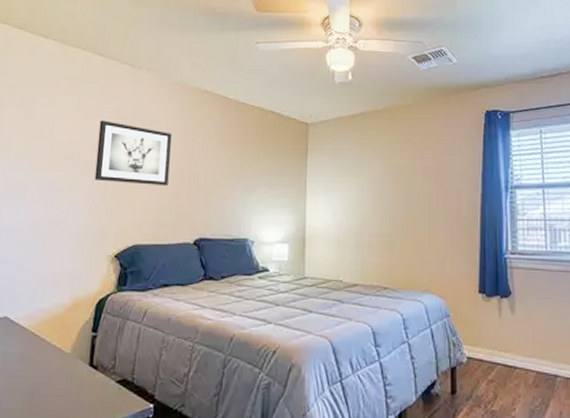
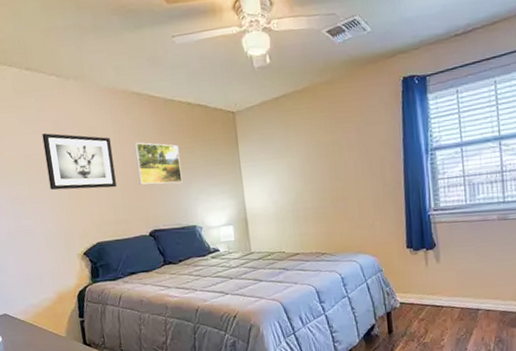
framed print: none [194,141,243,190] -> present [134,142,183,185]

